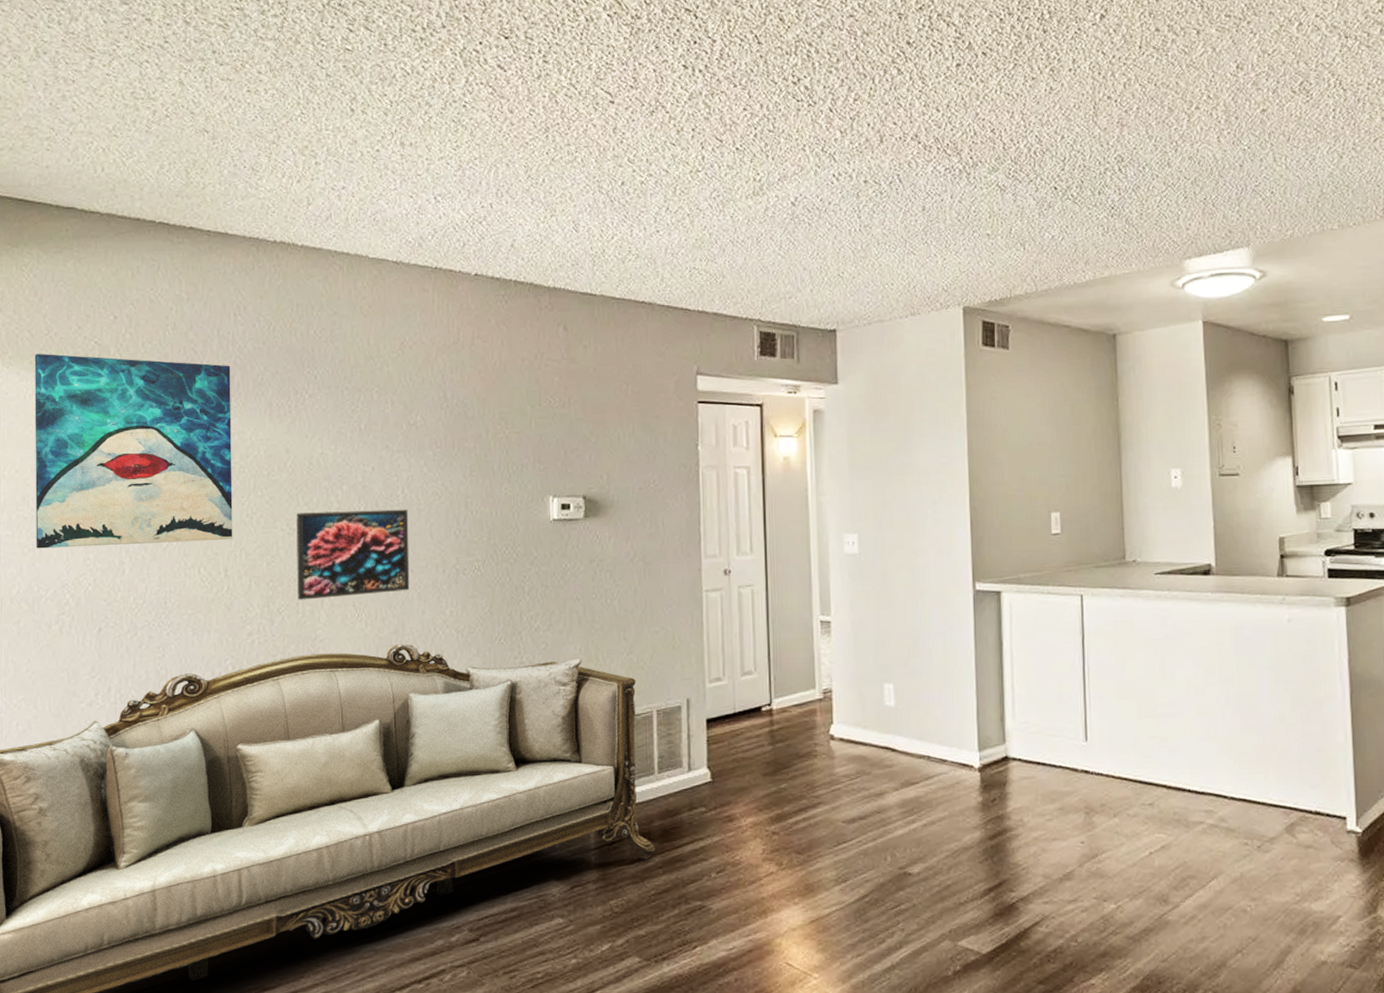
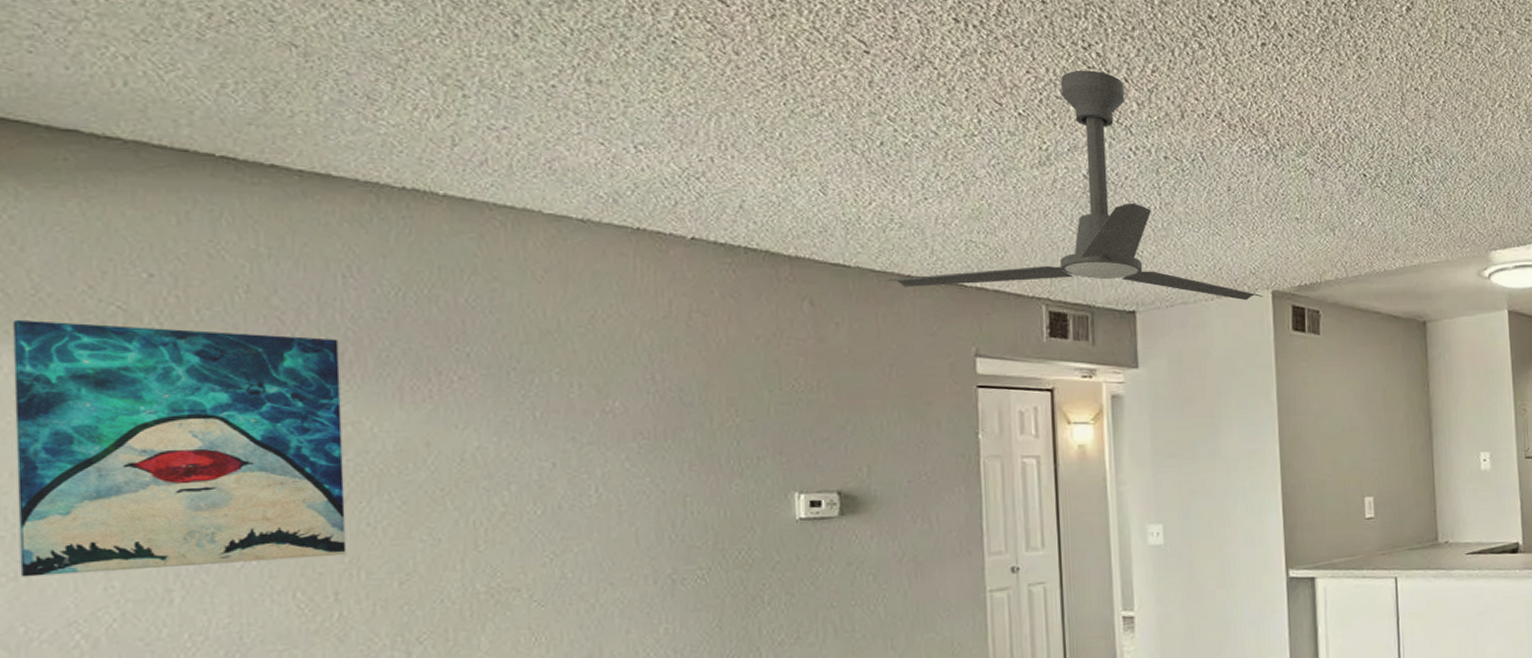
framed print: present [296,509,410,600] -> none [442,511,609,626]
ceiling fan: none [624,103,955,318] -> present [886,70,1264,301]

